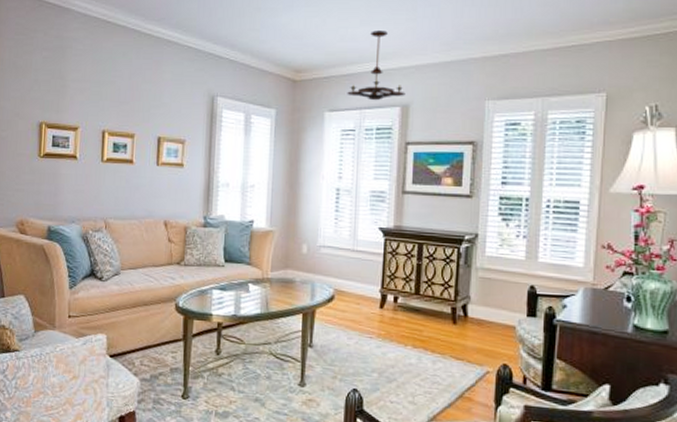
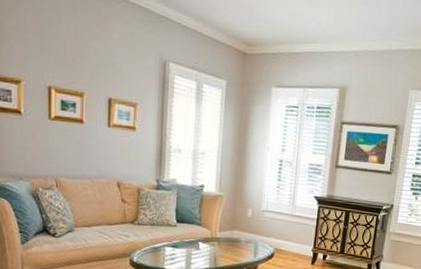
chandelier: present [347,31,405,101] -> none [293,12,344,81]

